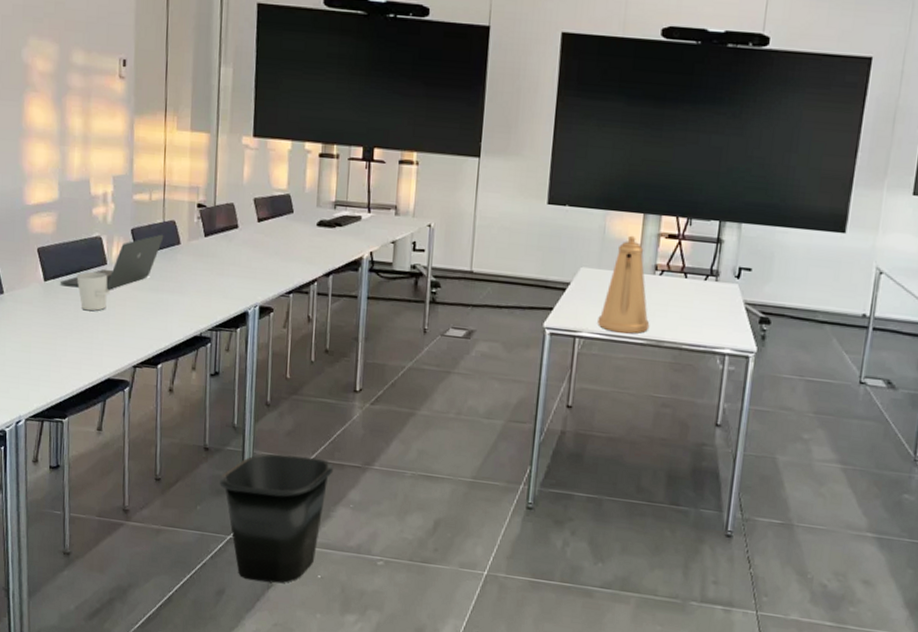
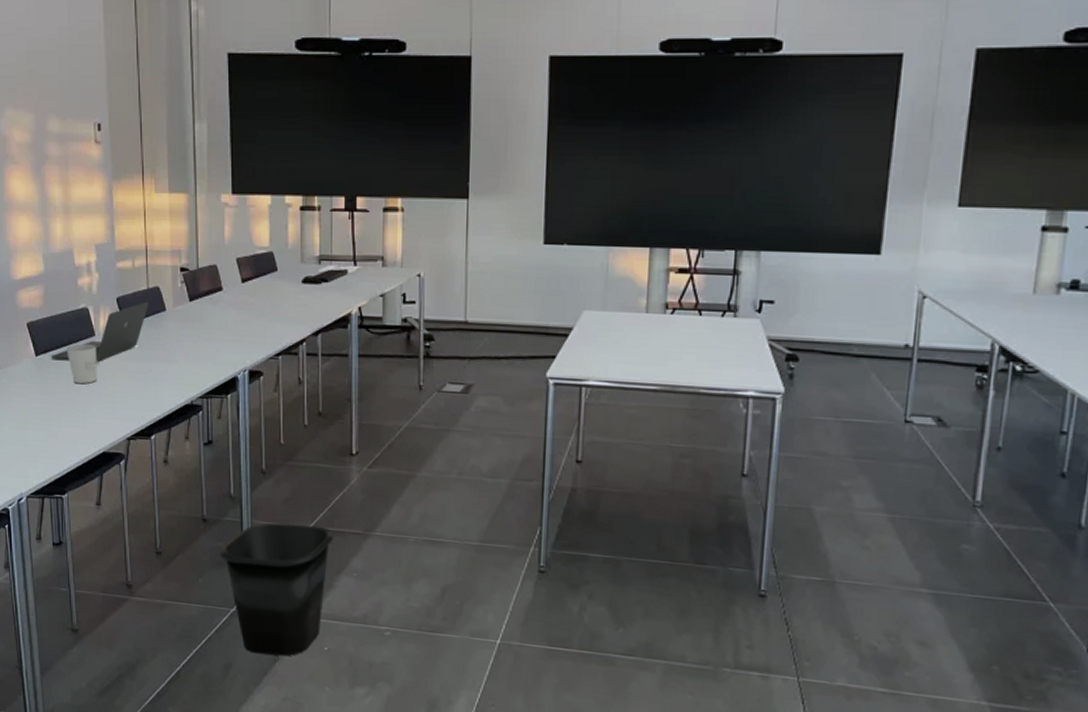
coffee pot: present [598,235,650,334] -> none [605,272,663,380]

